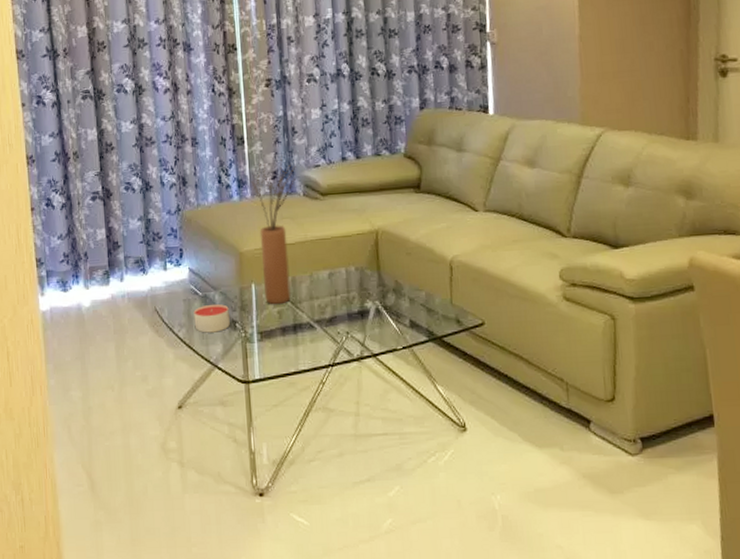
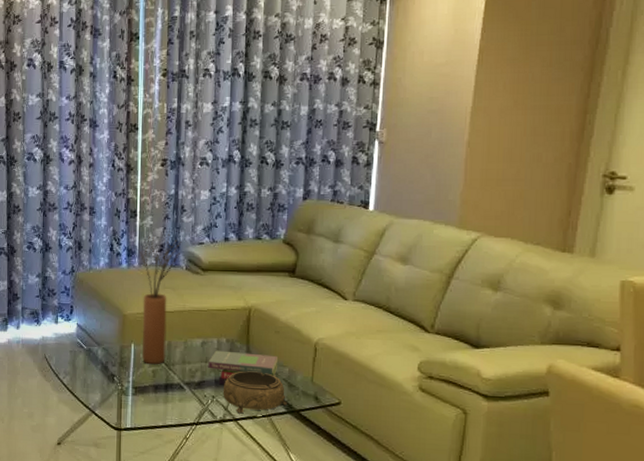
candle: present [193,303,230,333] -> none [78,357,109,383]
books: none [338,279,413,319] -> present [208,350,278,385]
decorative bowl: none [357,299,428,348] -> present [223,371,287,414]

